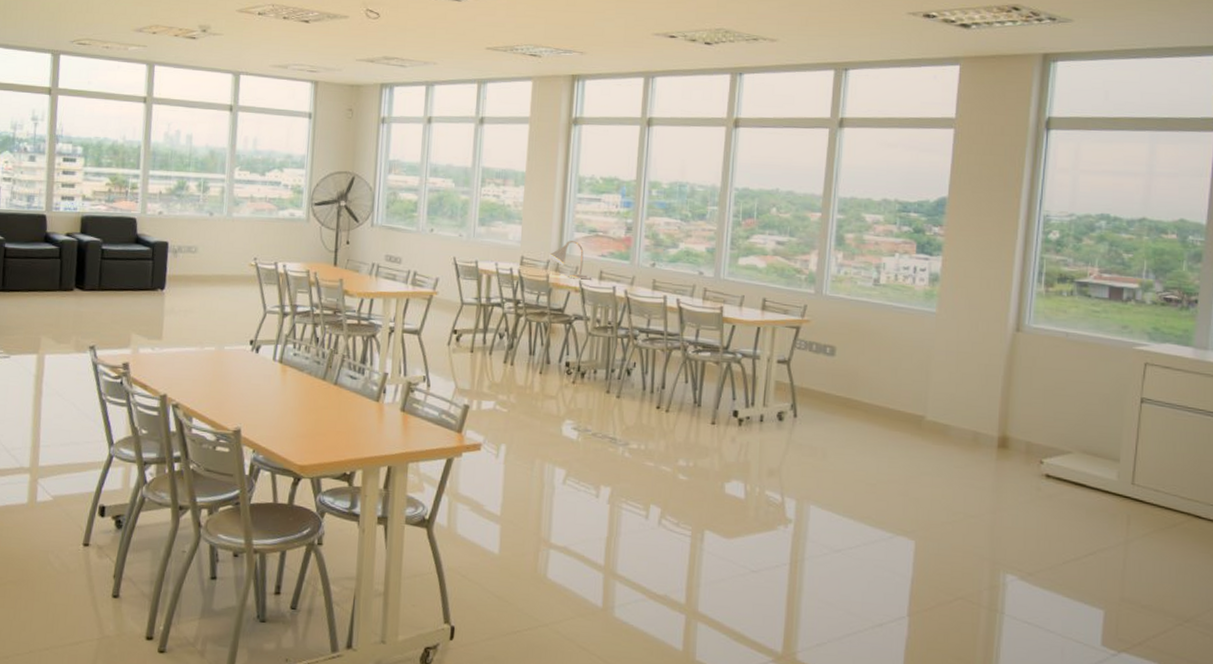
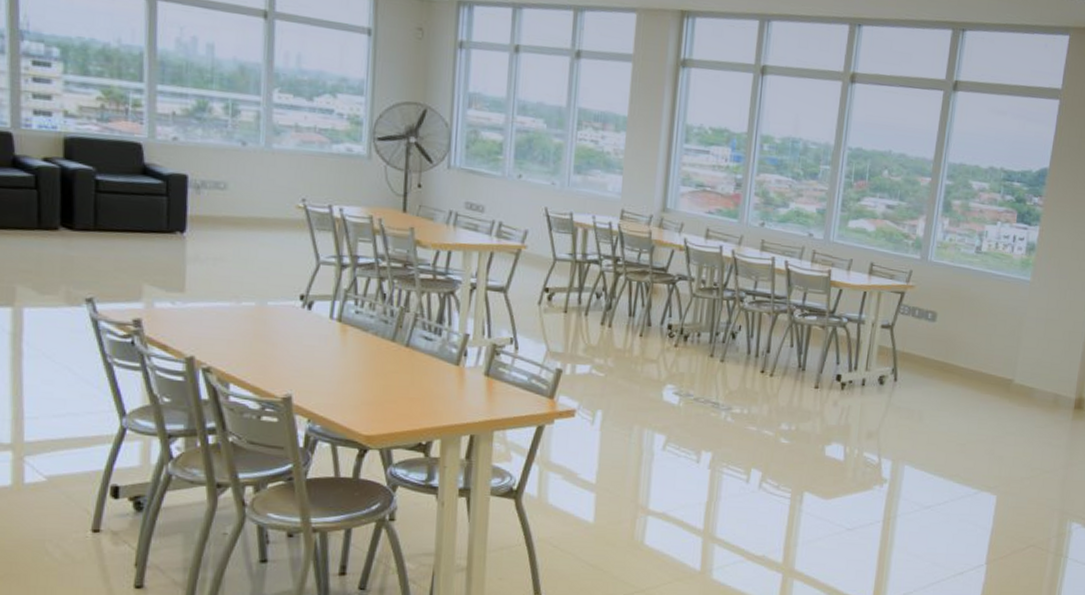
table lamp: present [549,241,592,280] -> none [652,195,698,238]

